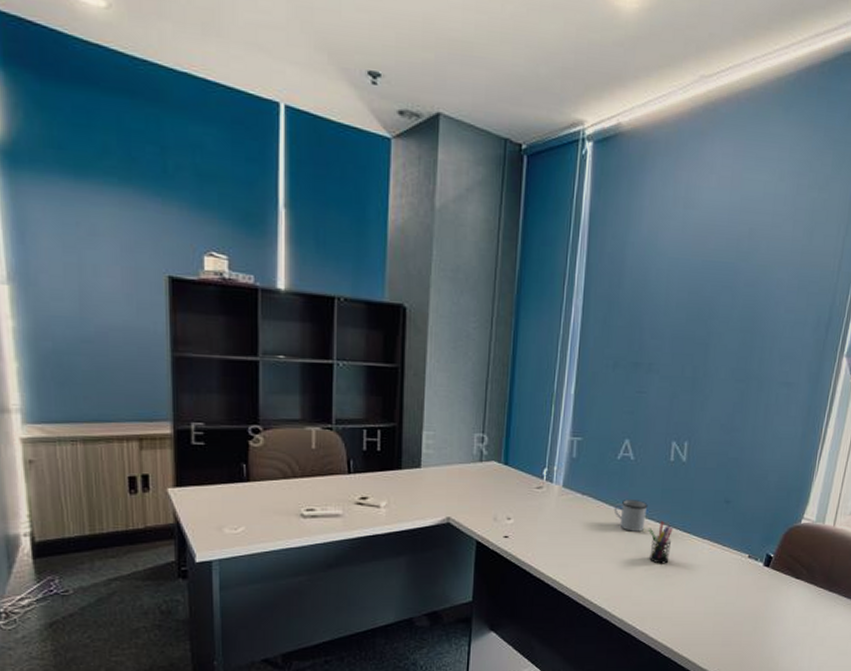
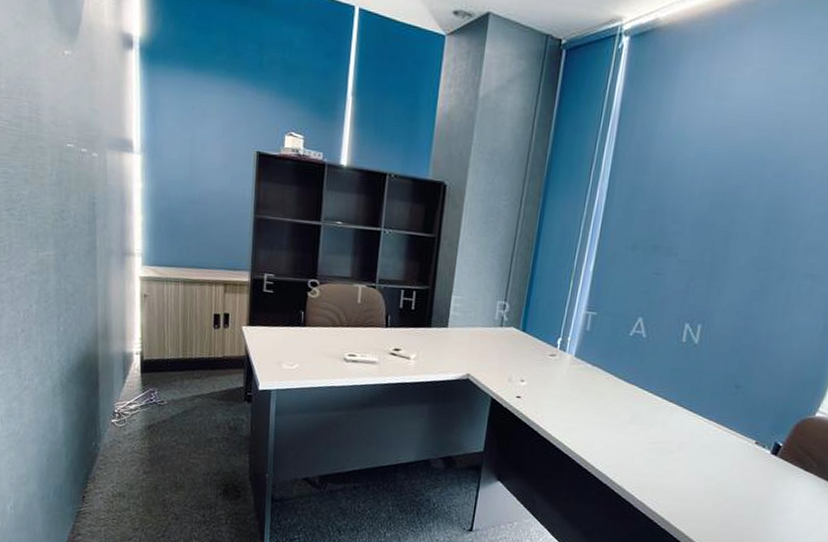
mug: present [614,500,648,532] -> none [622,374,656,406]
pen holder: present [649,521,673,564] -> none [653,398,680,440]

